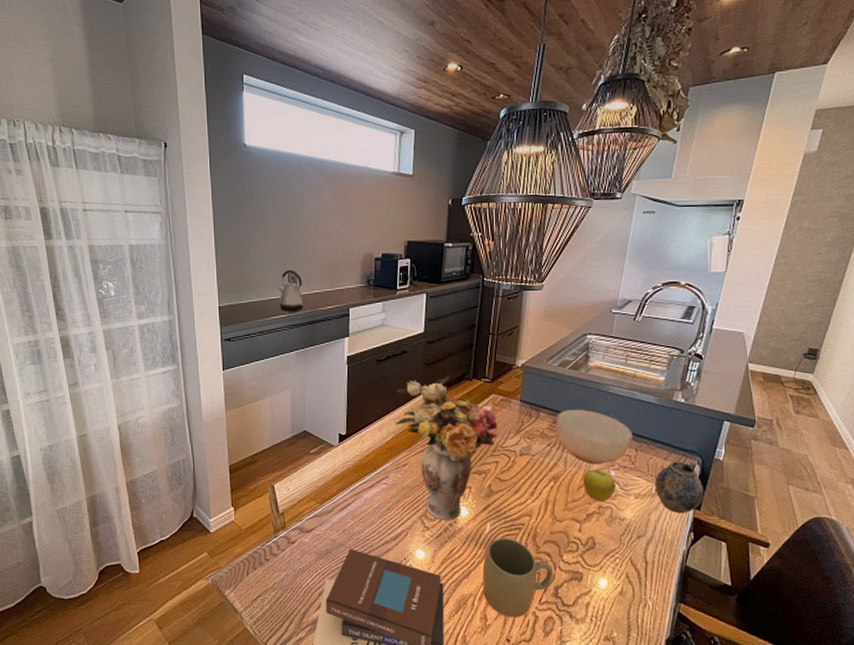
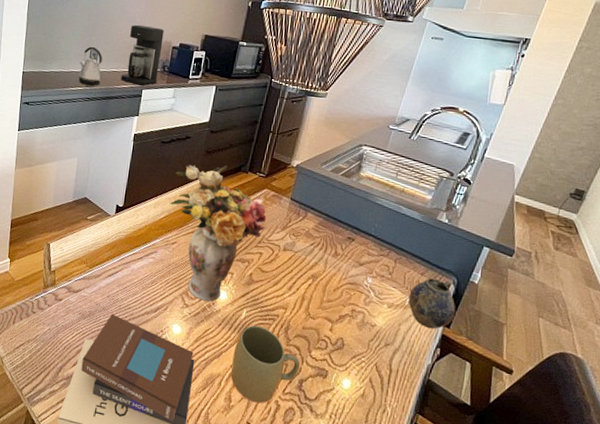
coffee maker: none [324,239,364,304] -> present [121,24,164,86]
bowl: present [556,409,633,464] -> none [321,213,394,270]
fruit: present [583,469,616,501] -> none [340,273,371,306]

